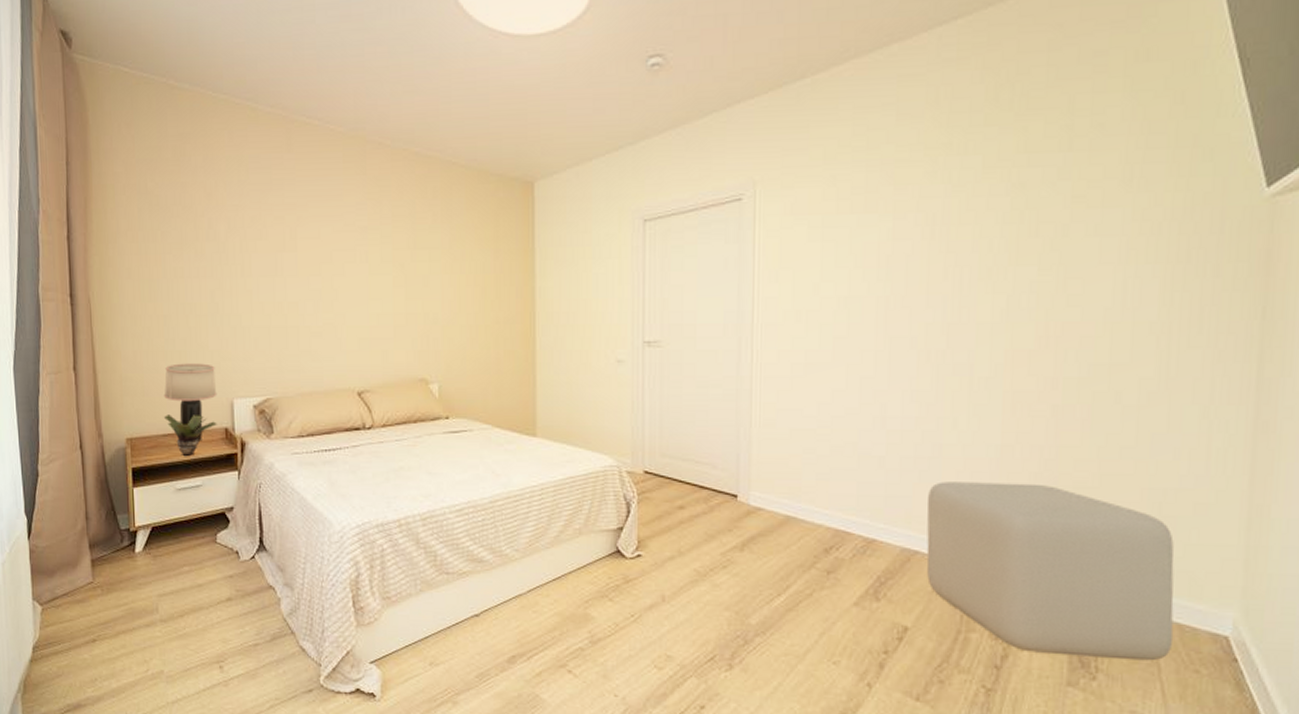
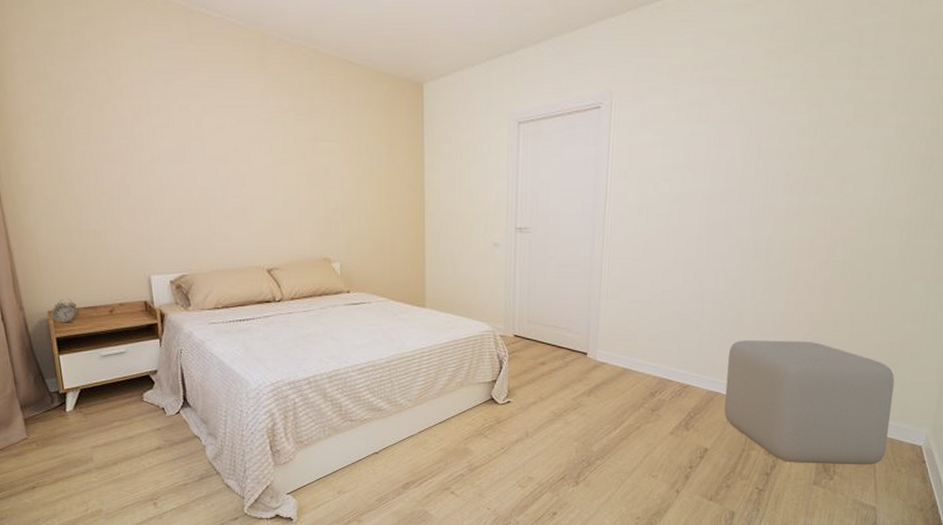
alarm clock: none [129,424,157,452] -> present [51,298,79,323]
table lamp: present [164,363,217,441] -> none [81,242,135,313]
potted plant: present [164,415,217,456] -> none [84,289,136,326]

